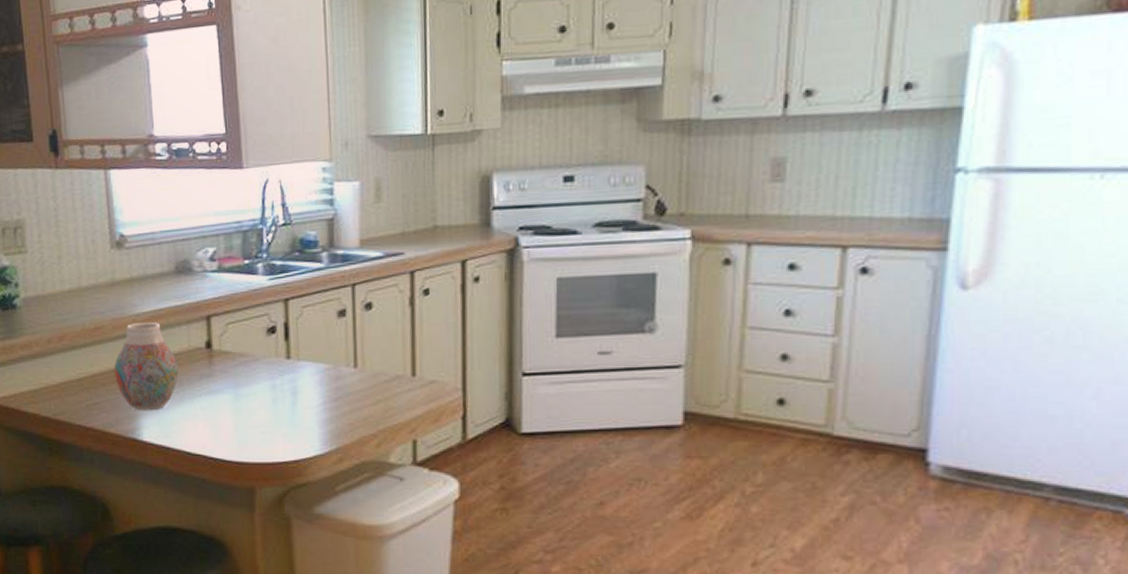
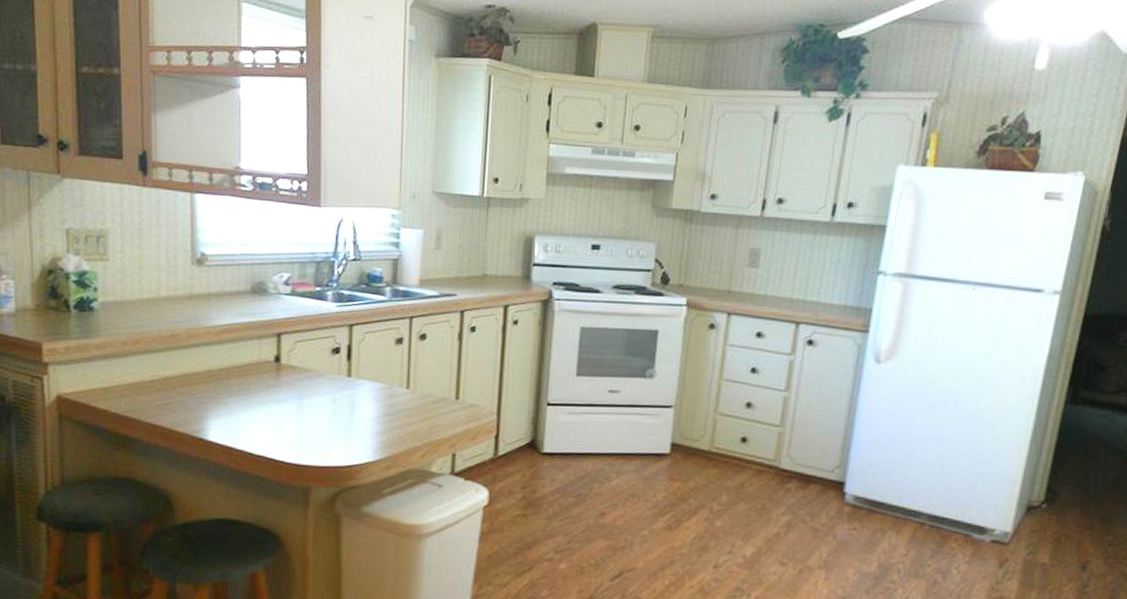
vase: present [114,322,179,411] -> none [186,334,248,414]

